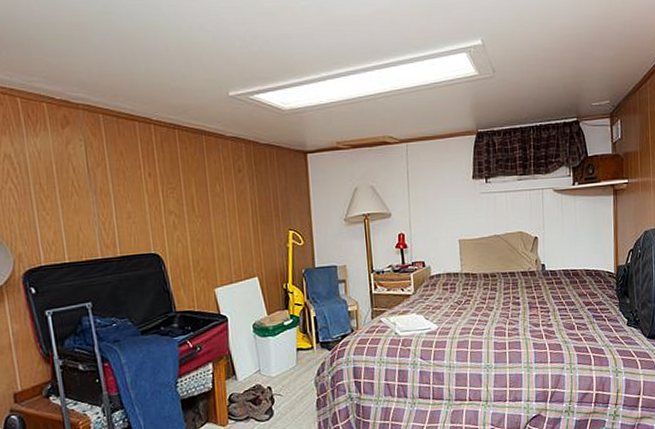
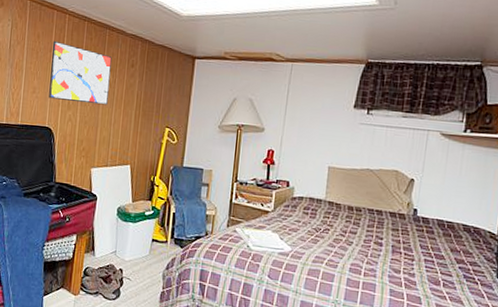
wall art: none [140,155,219,221] -> present [49,40,112,105]

